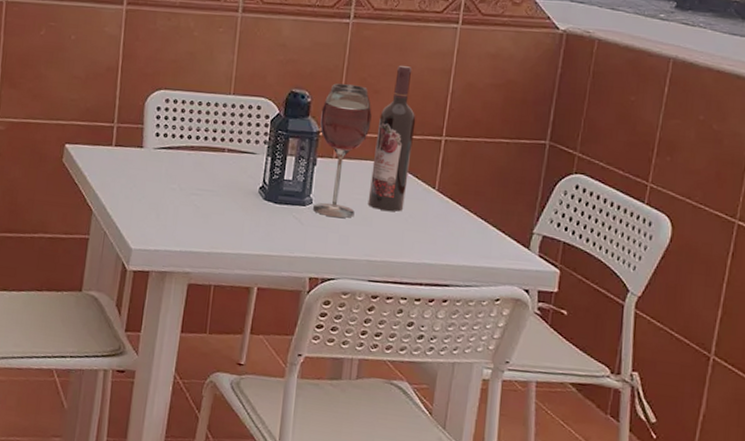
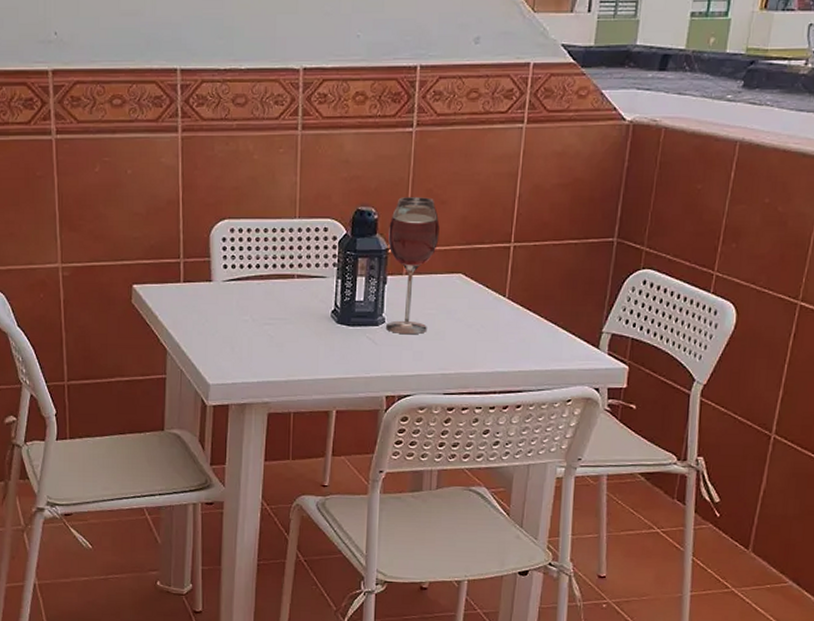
wine bottle: present [367,65,416,212] -> none [439,172,484,324]

